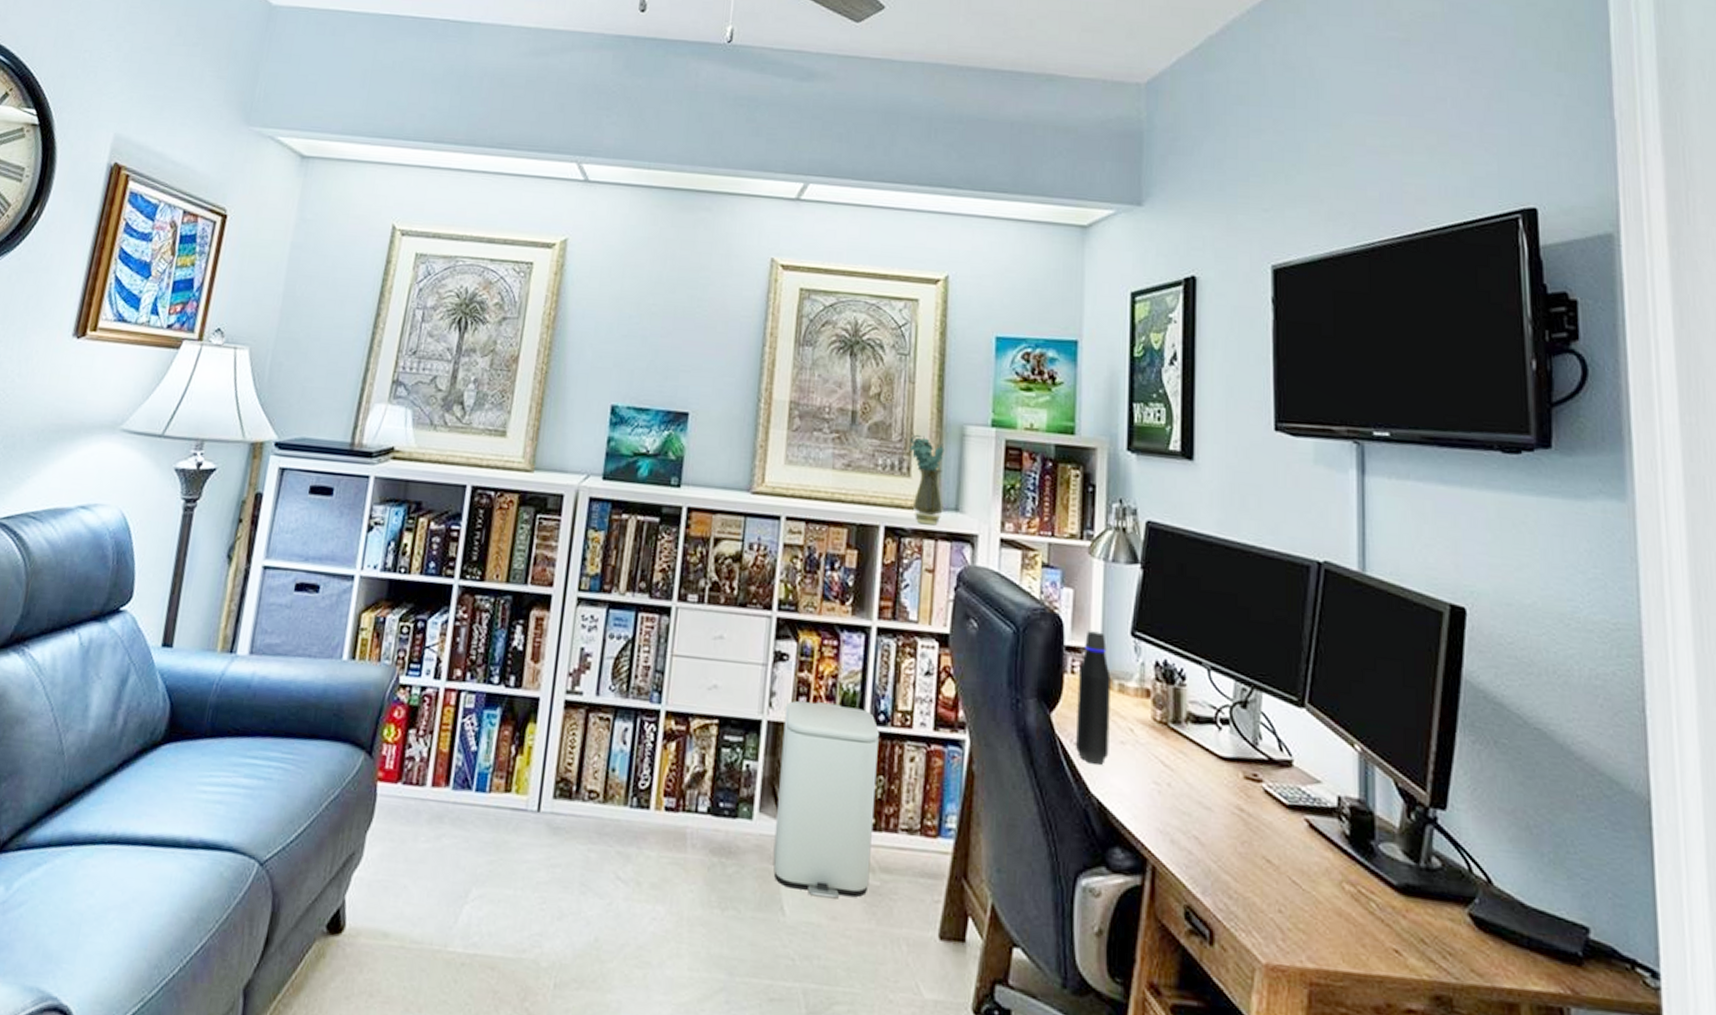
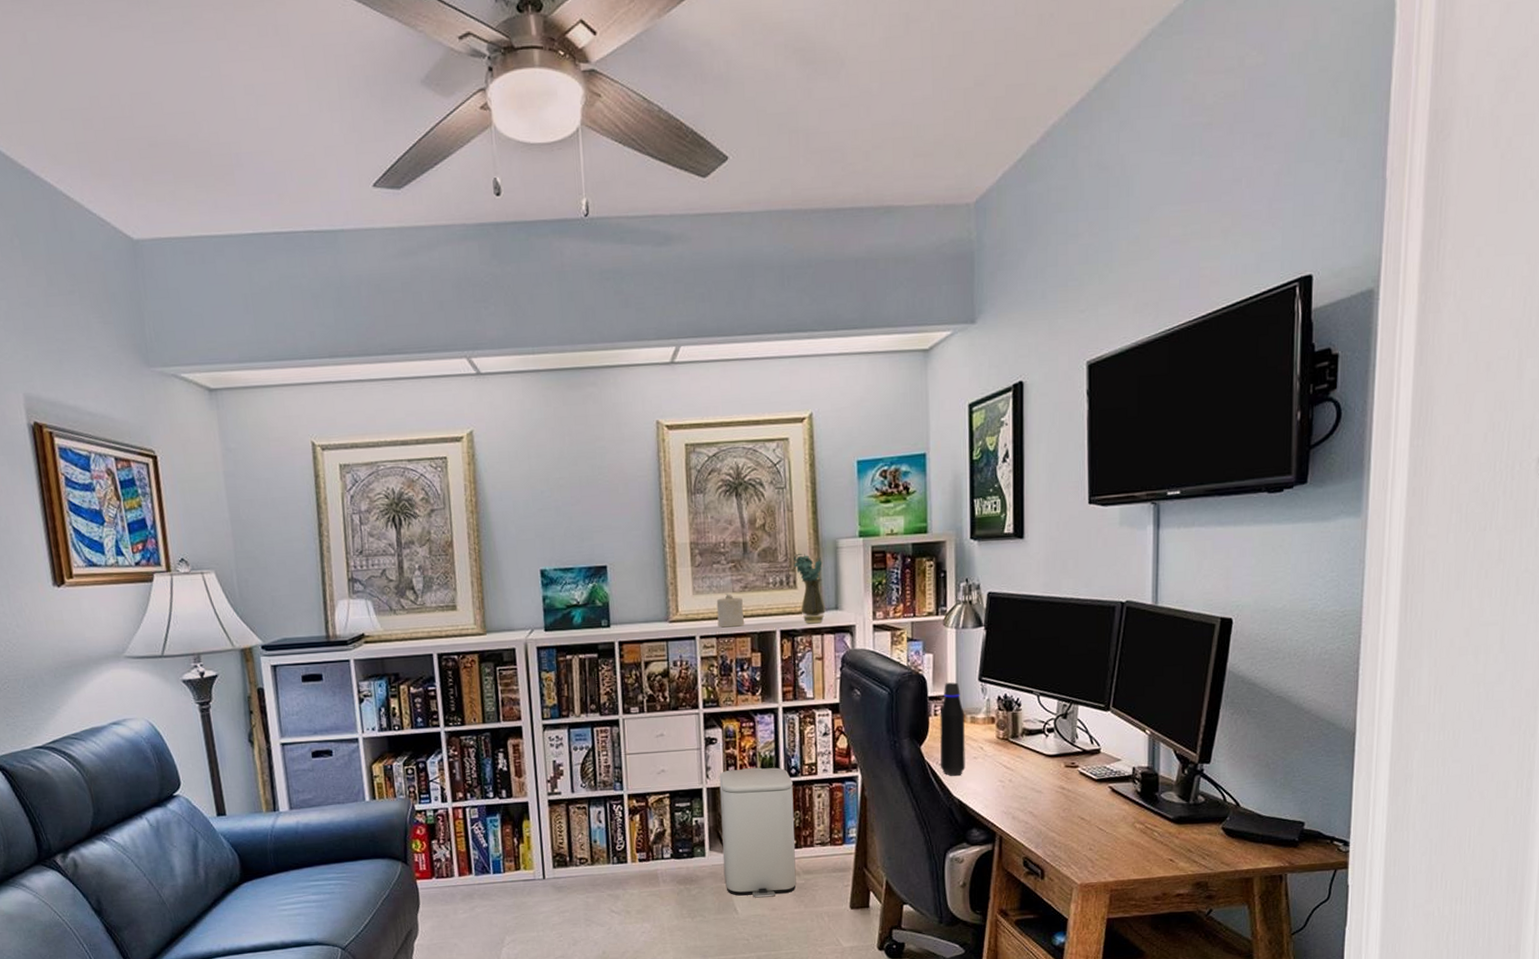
candle: none [809,470,843,513] -> present [716,594,745,628]

